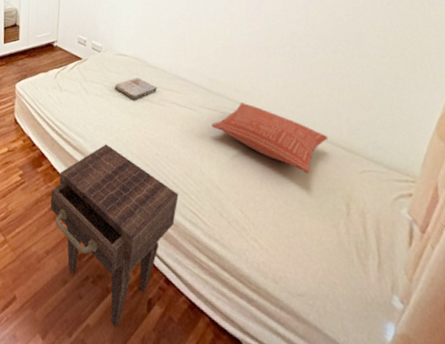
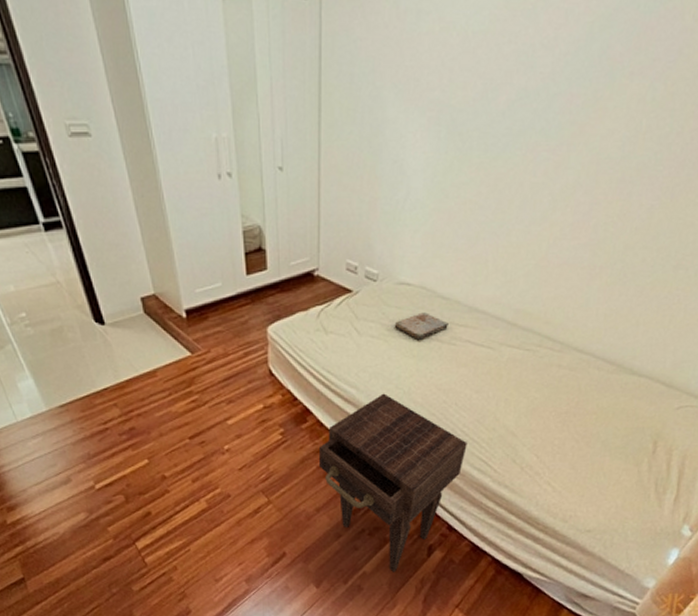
pillow: present [212,103,328,174] -> none [512,337,648,413]

